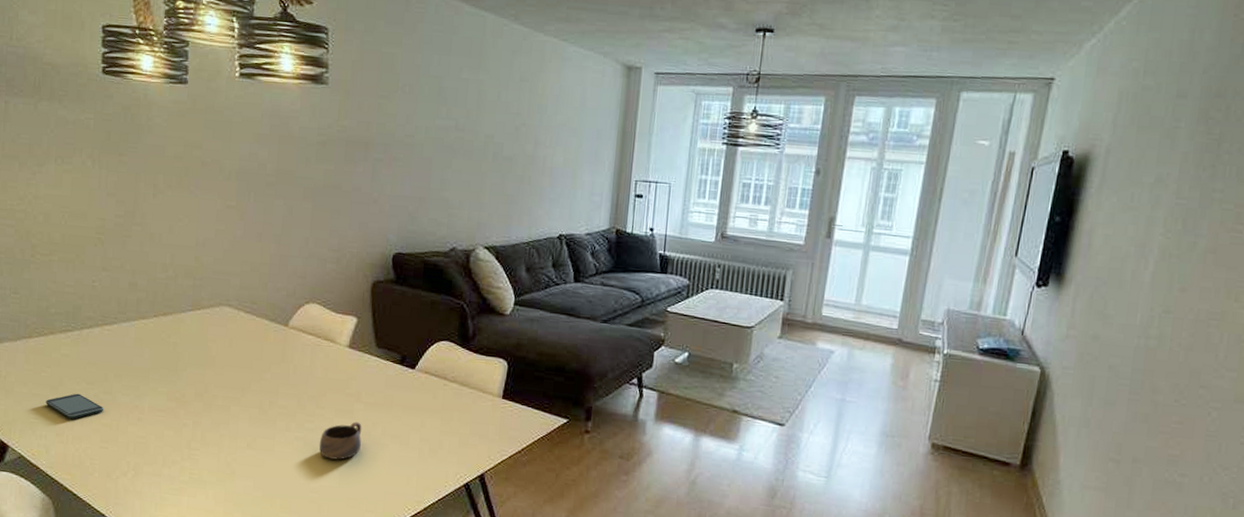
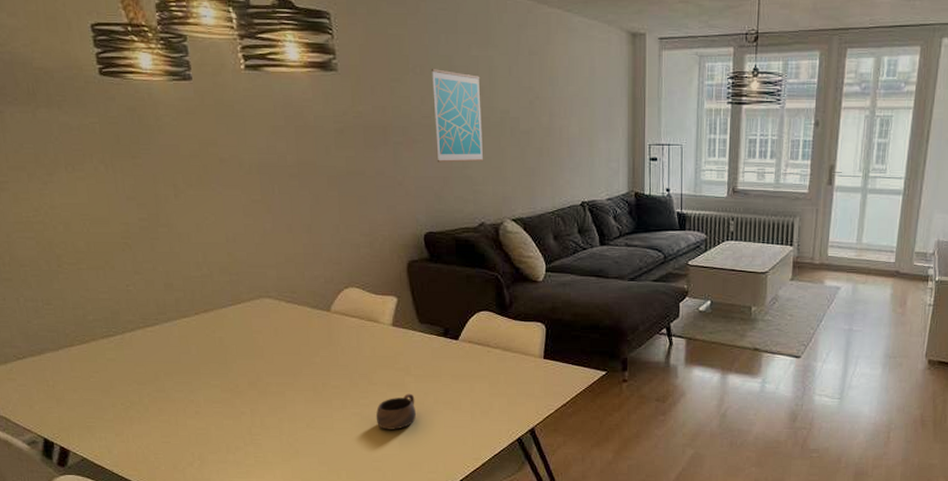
smartphone: present [45,393,104,420] -> none [99,394,160,420]
wall art: none [415,89,467,185] -> present [431,69,484,163]

